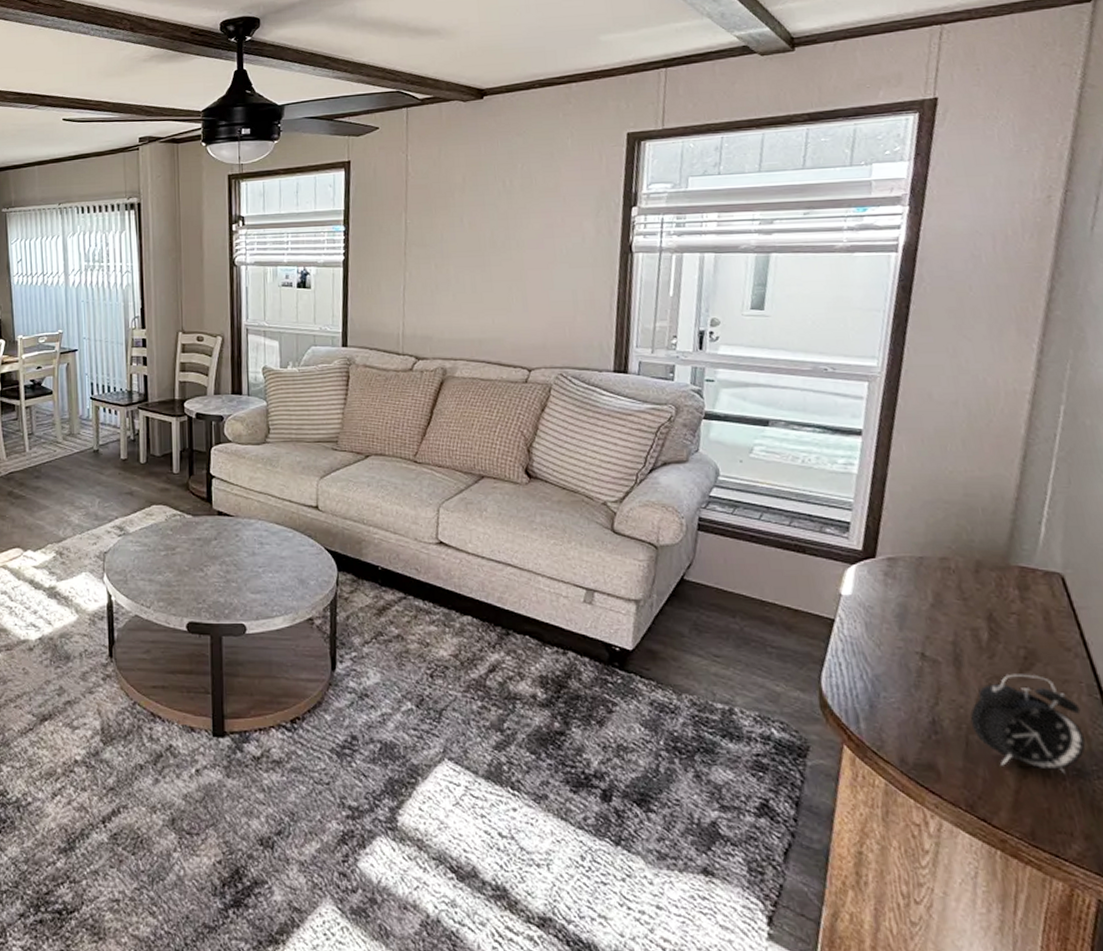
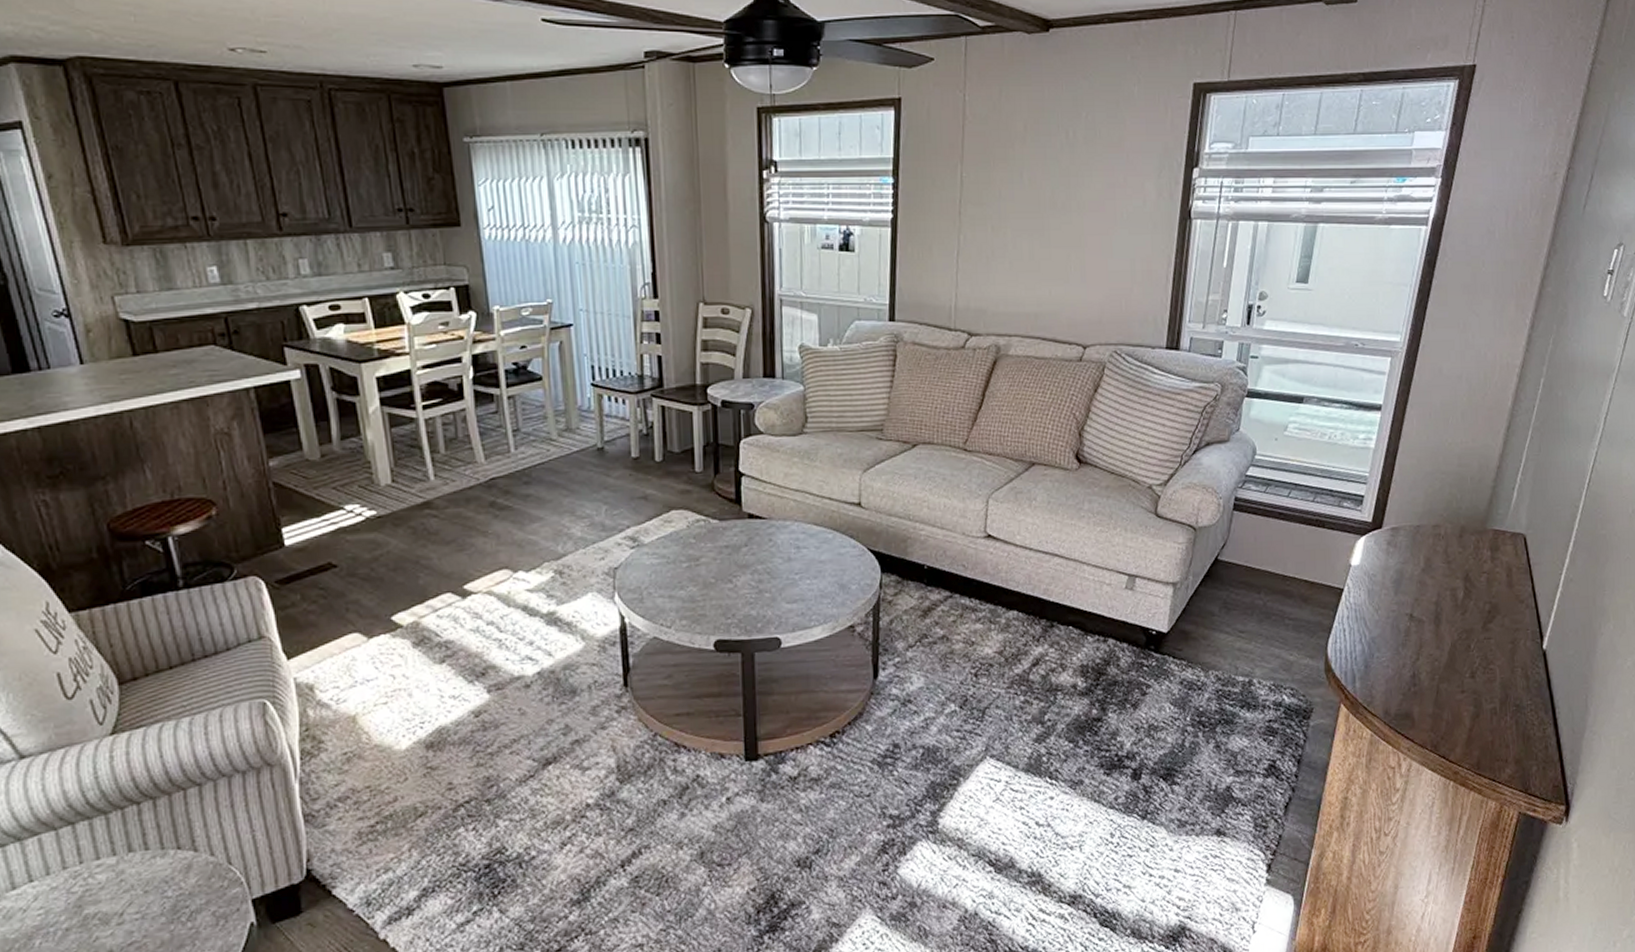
alarm clock: present [970,673,1086,774] -> none [1442,626,1525,710]

